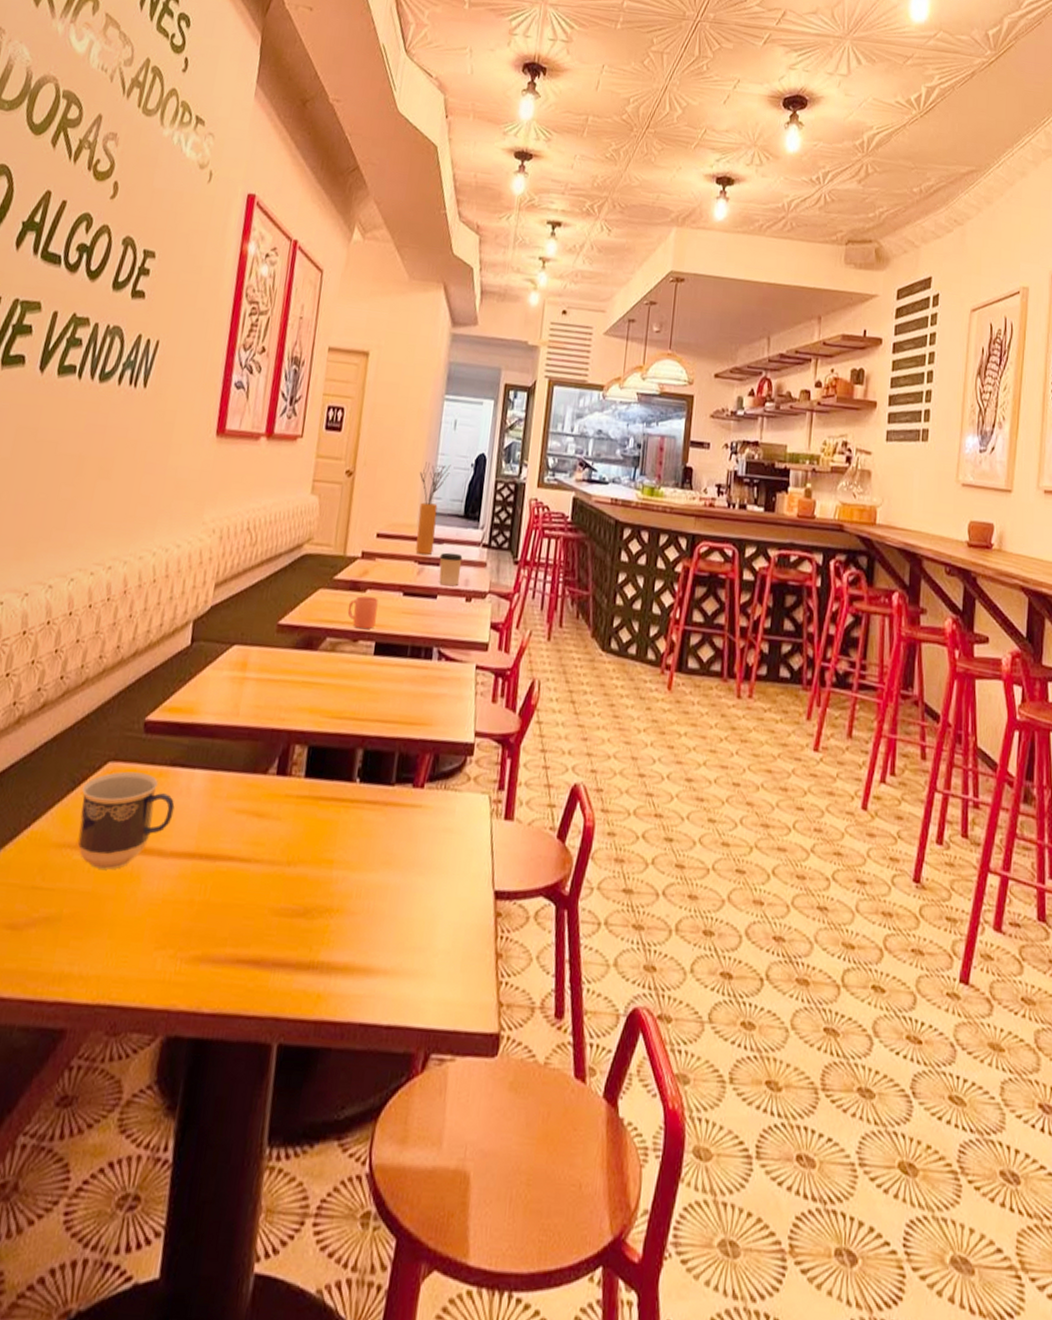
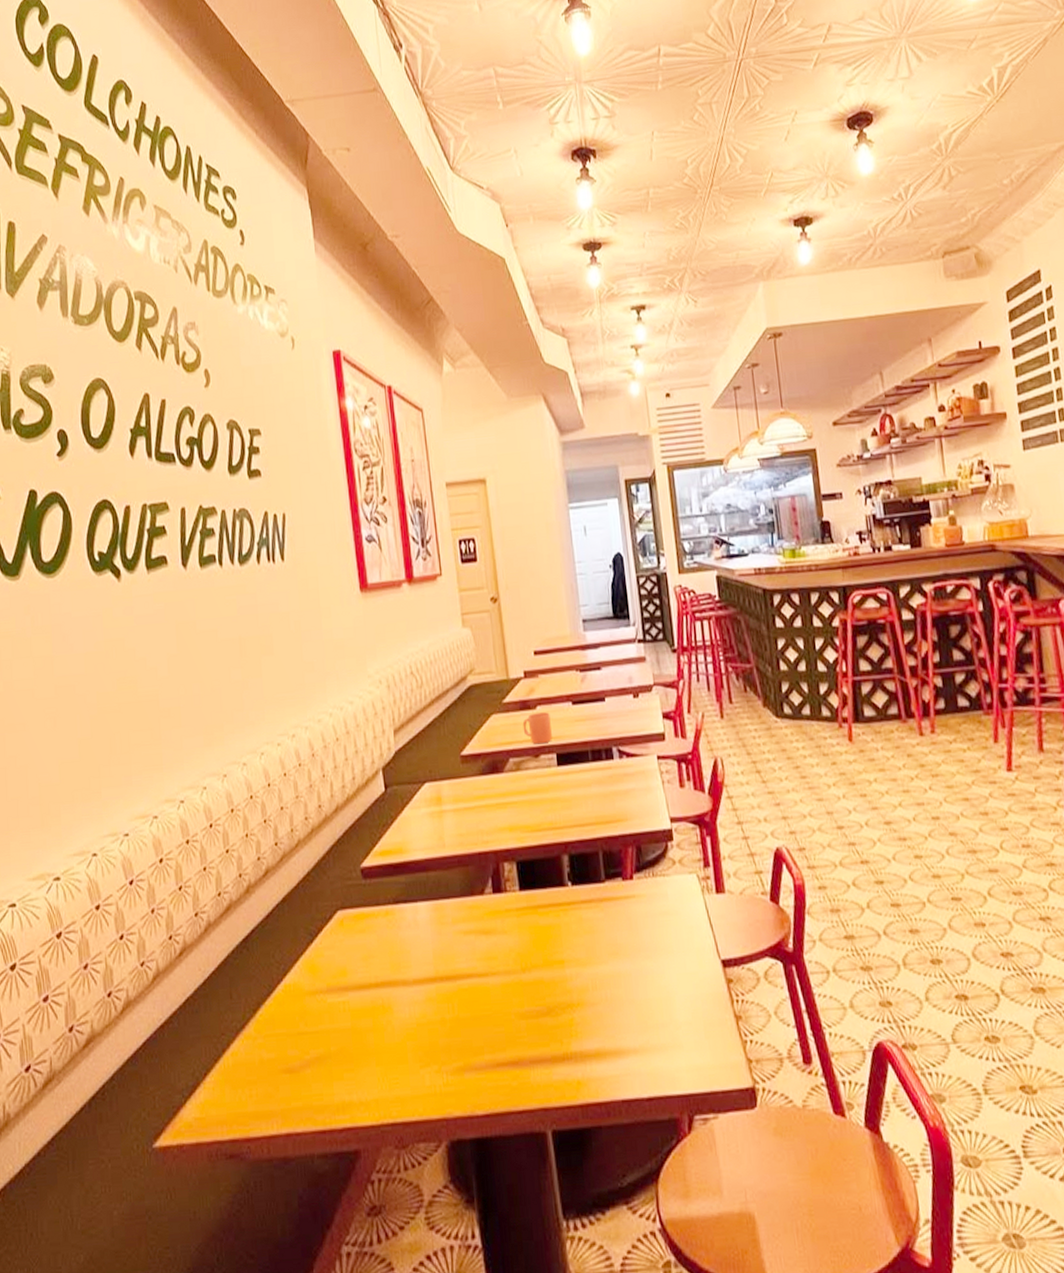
cup: present [77,771,175,870] -> none [320,914,408,1007]
vase: present [415,462,451,555] -> none [561,570,592,663]
cup: present [439,552,463,587] -> none [598,654,624,688]

